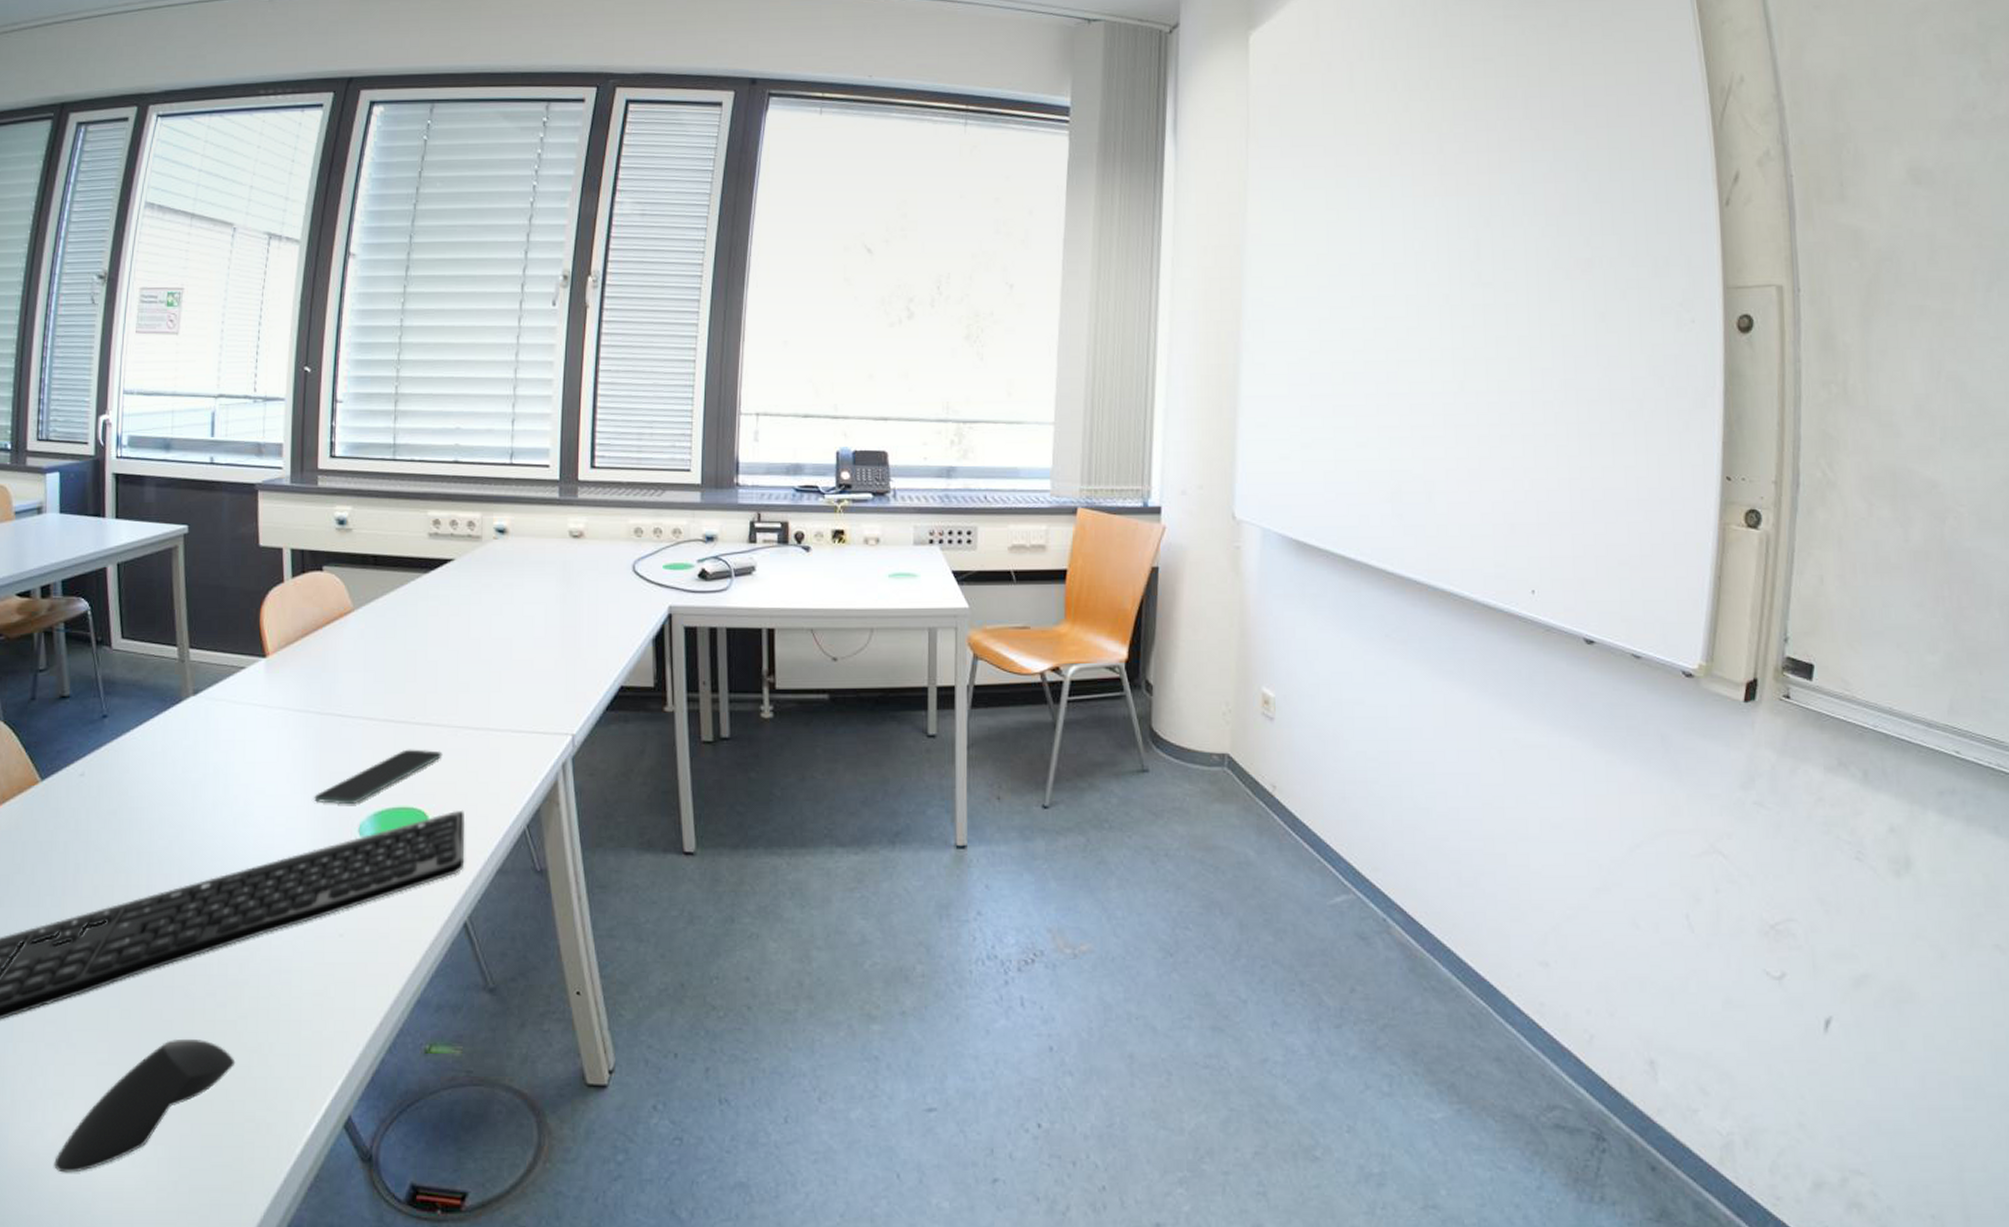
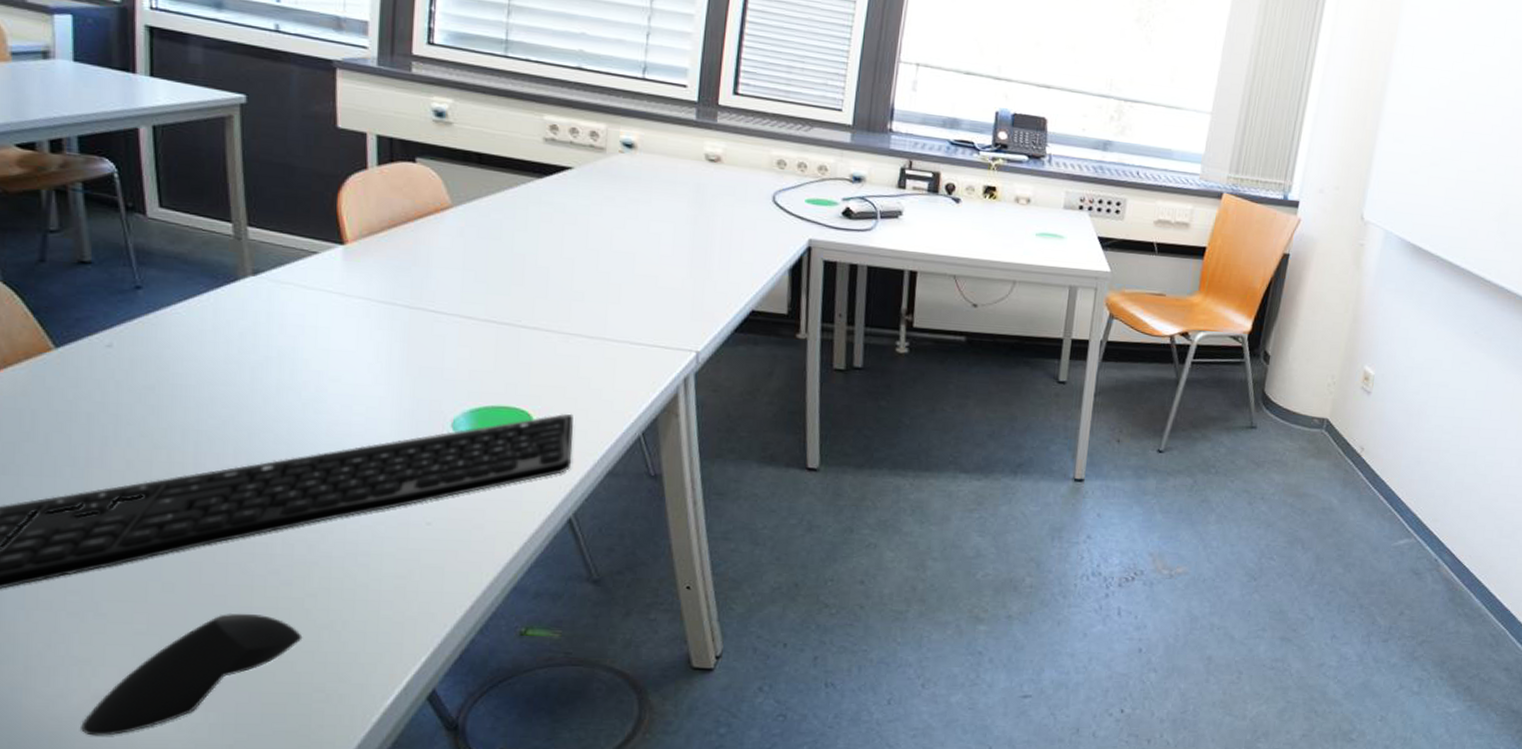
smartphone: present [314,749,443,805] -> none [400,351,551,400]

